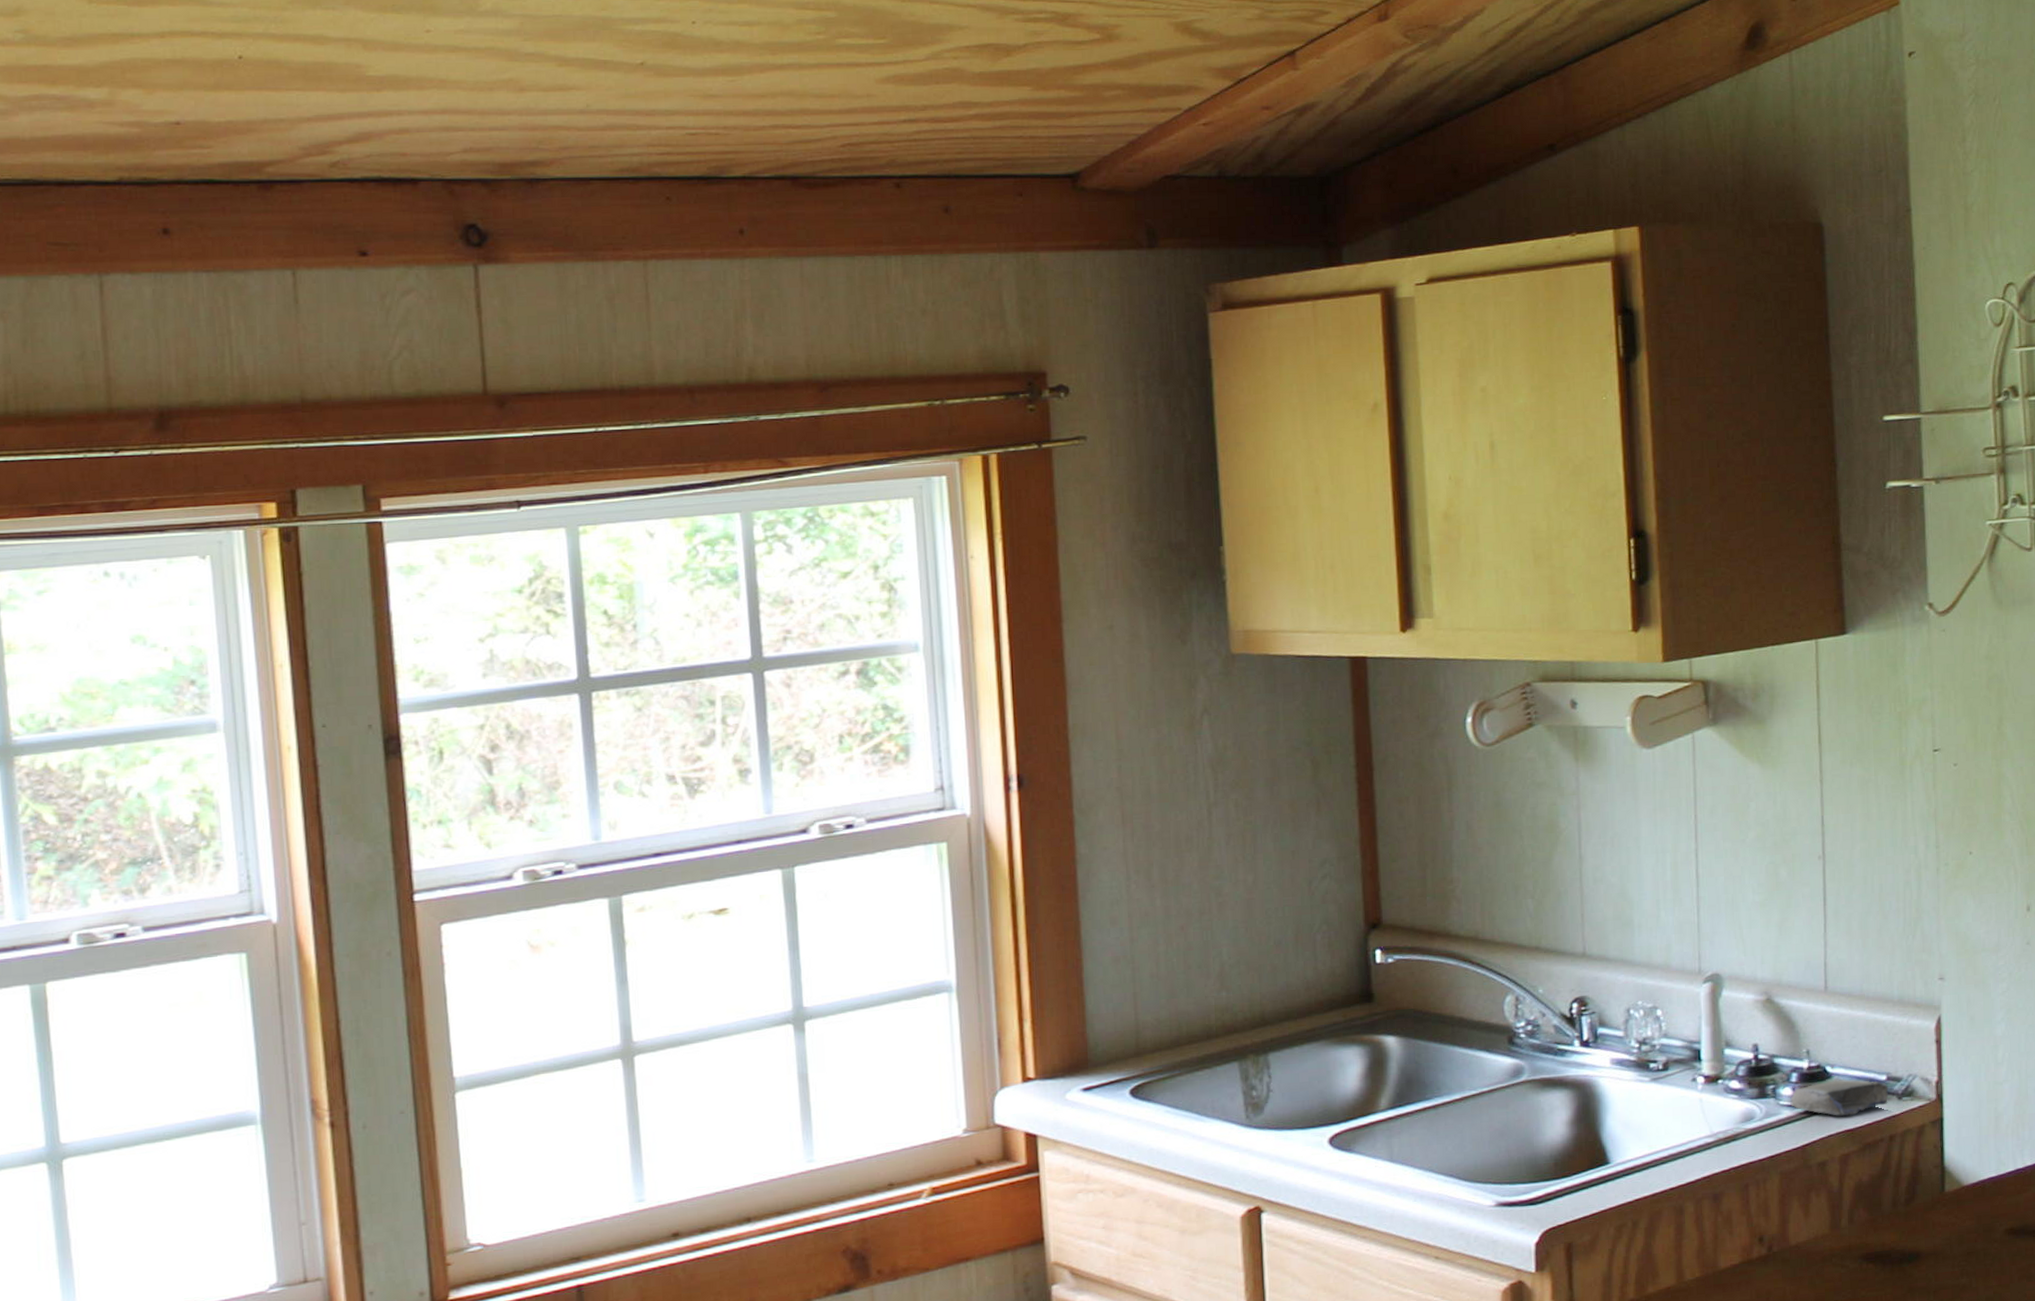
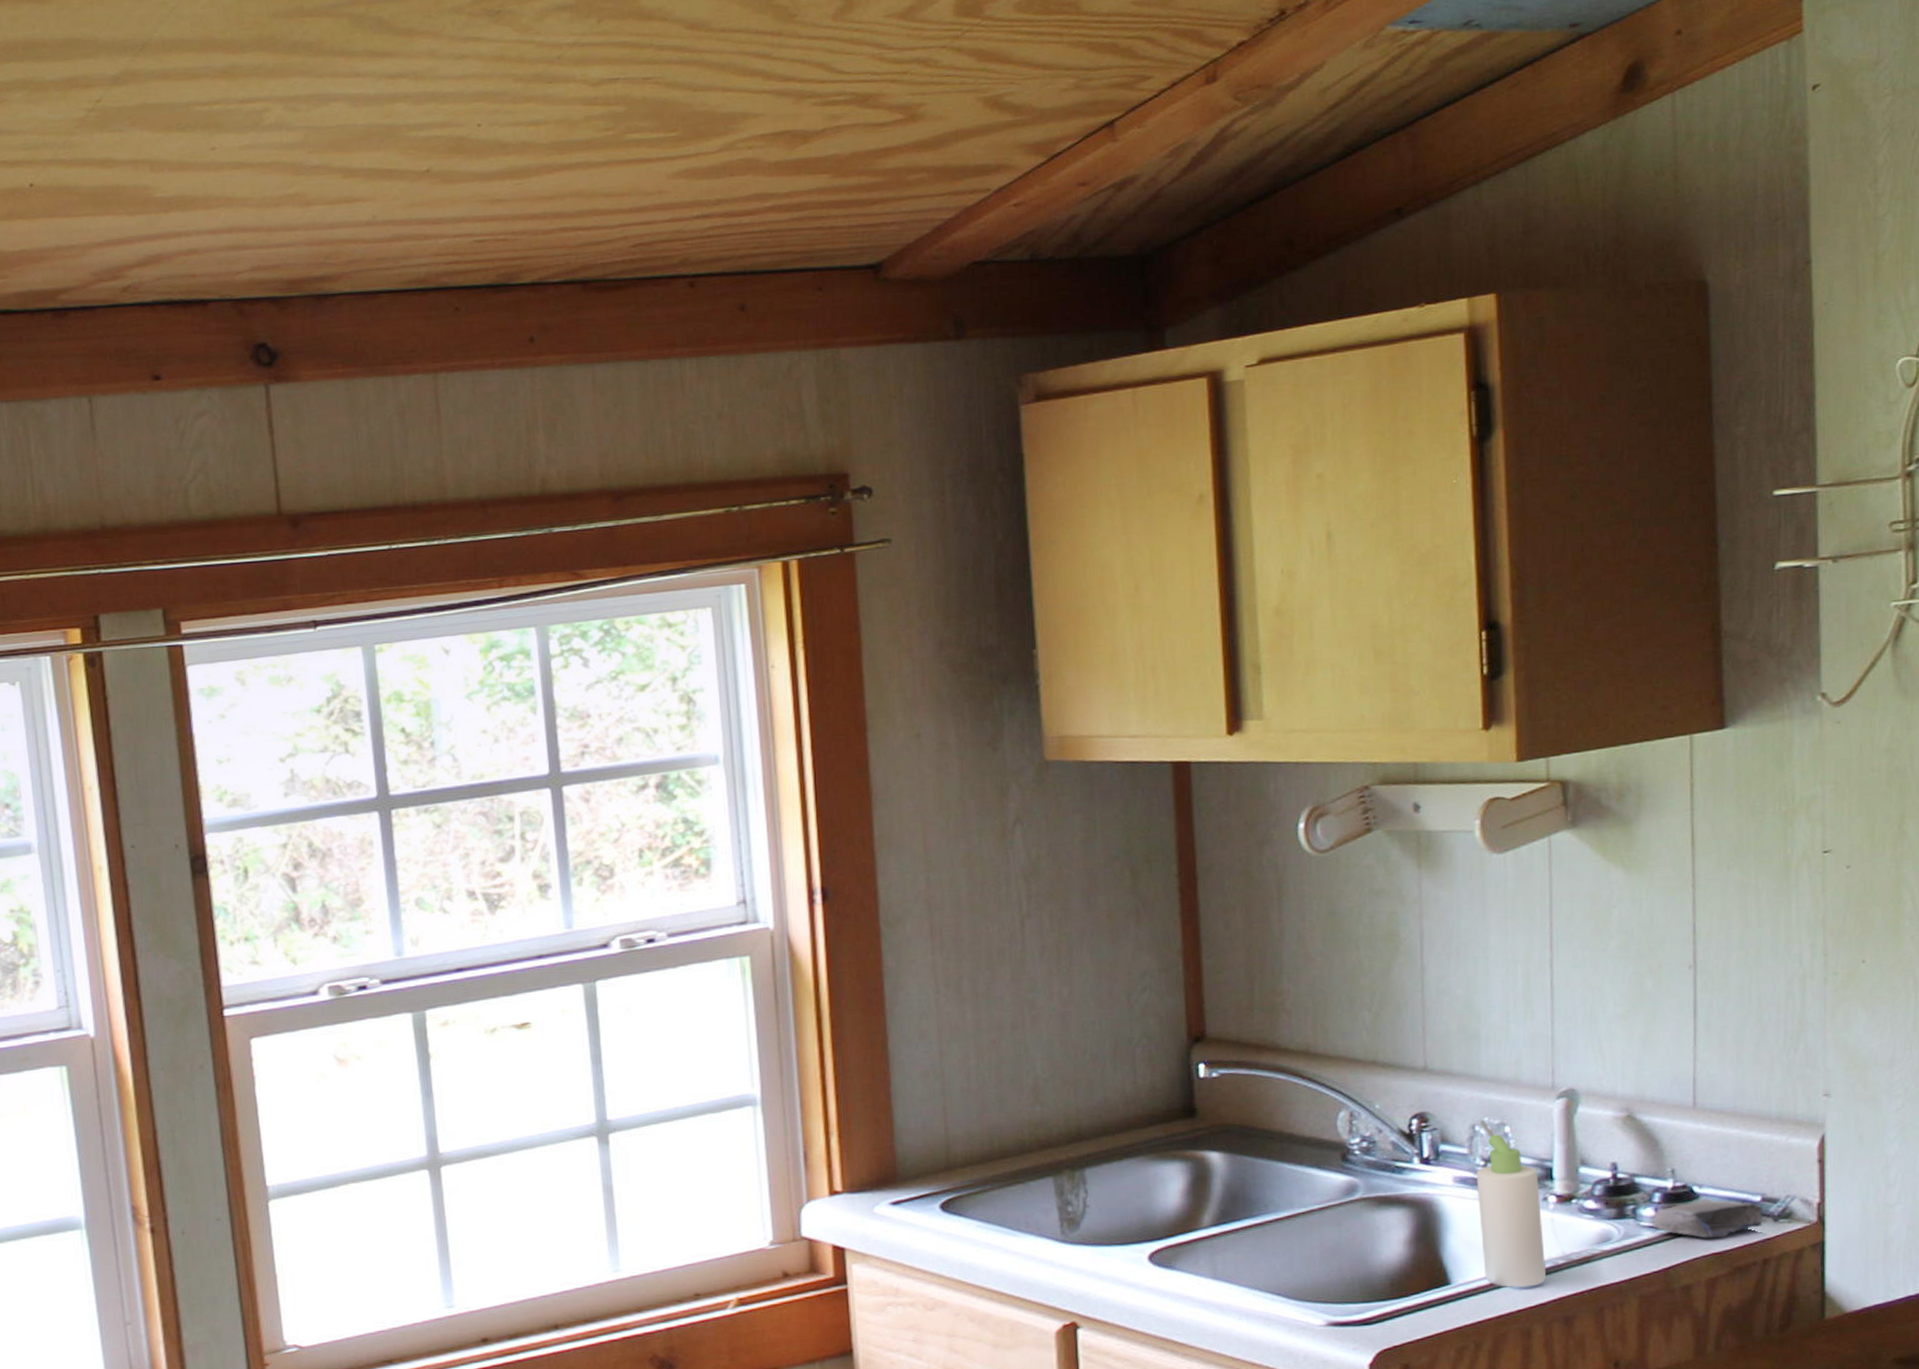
bottle: none [1631,1004,1697,1167] -> present [1476,1120,1547,1288]

